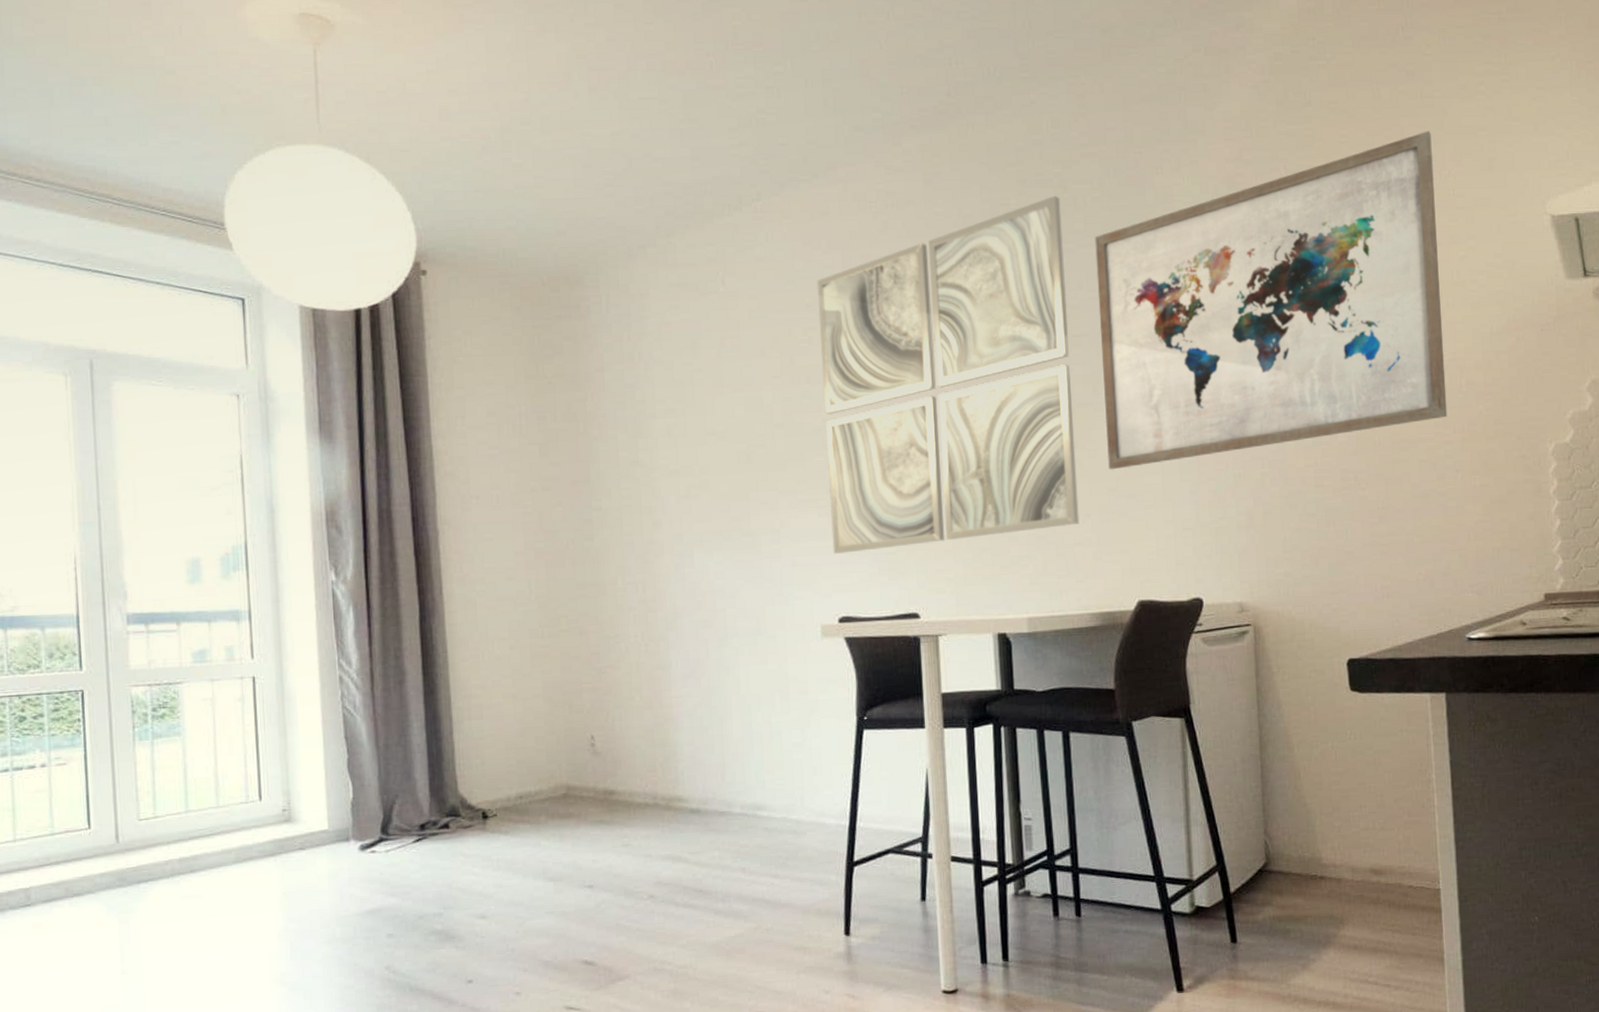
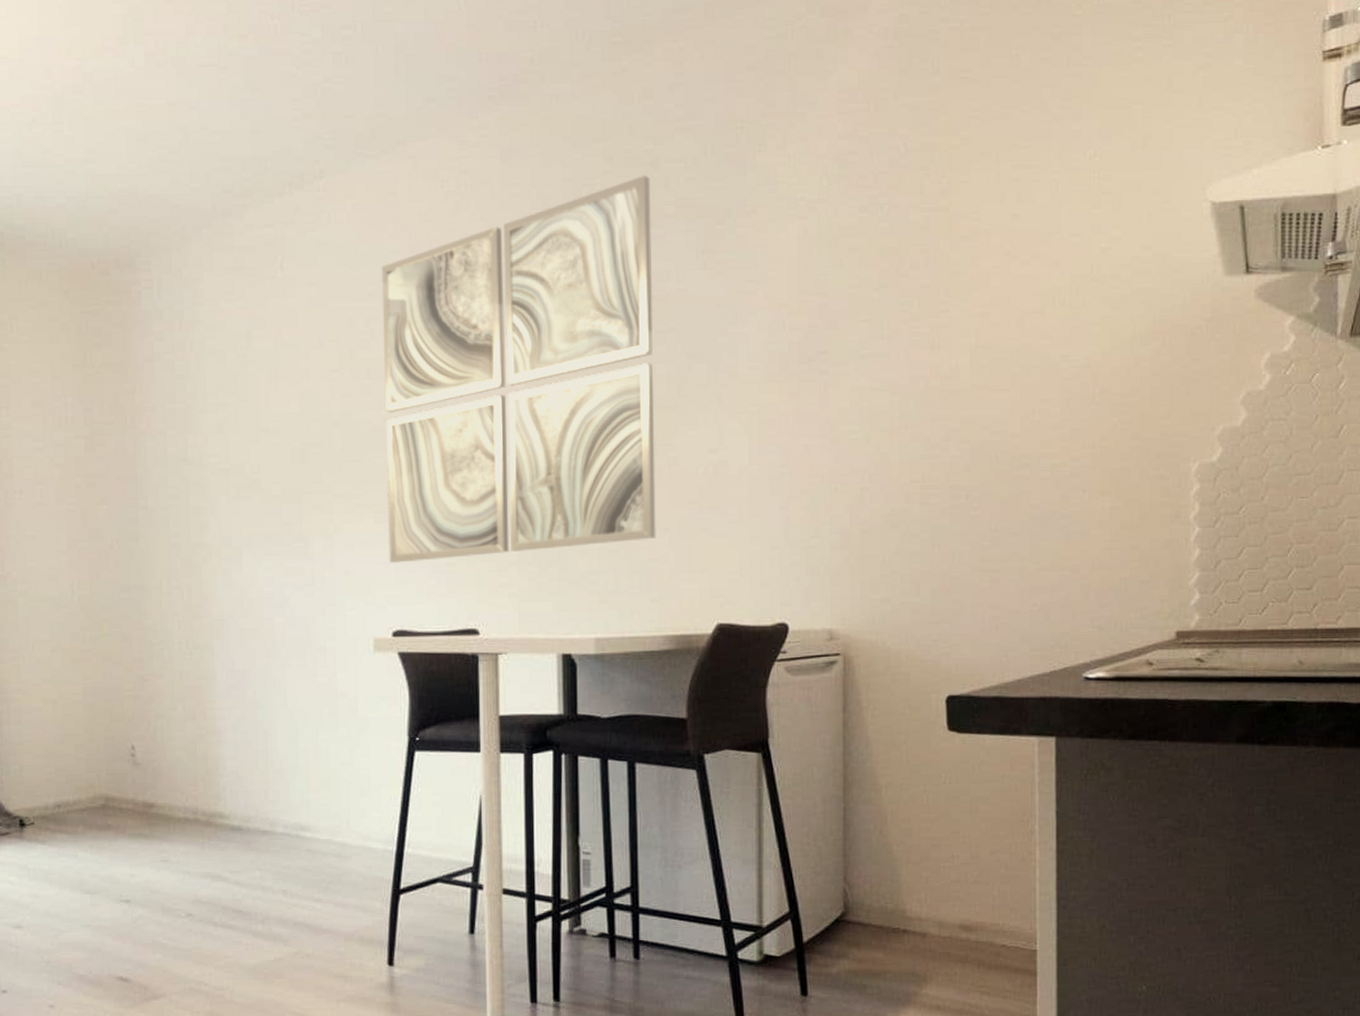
wall art: present [1095,131,1448,470] -> none [687,104,1077,480]

